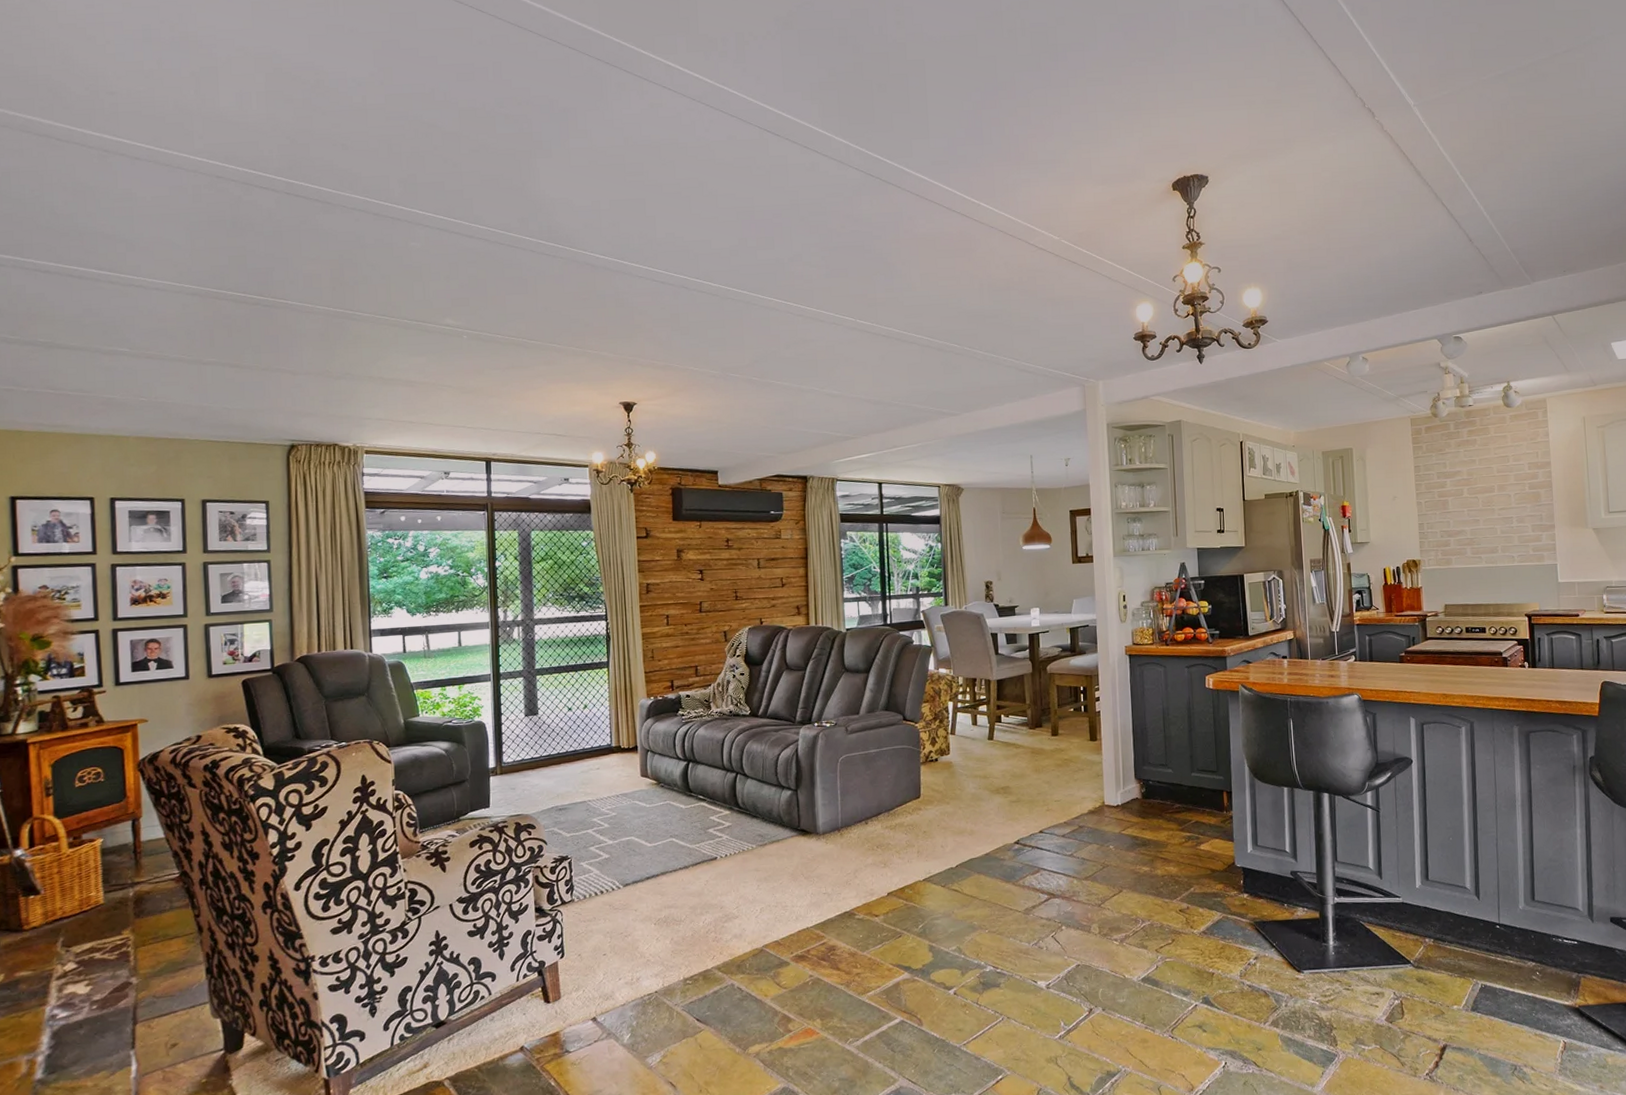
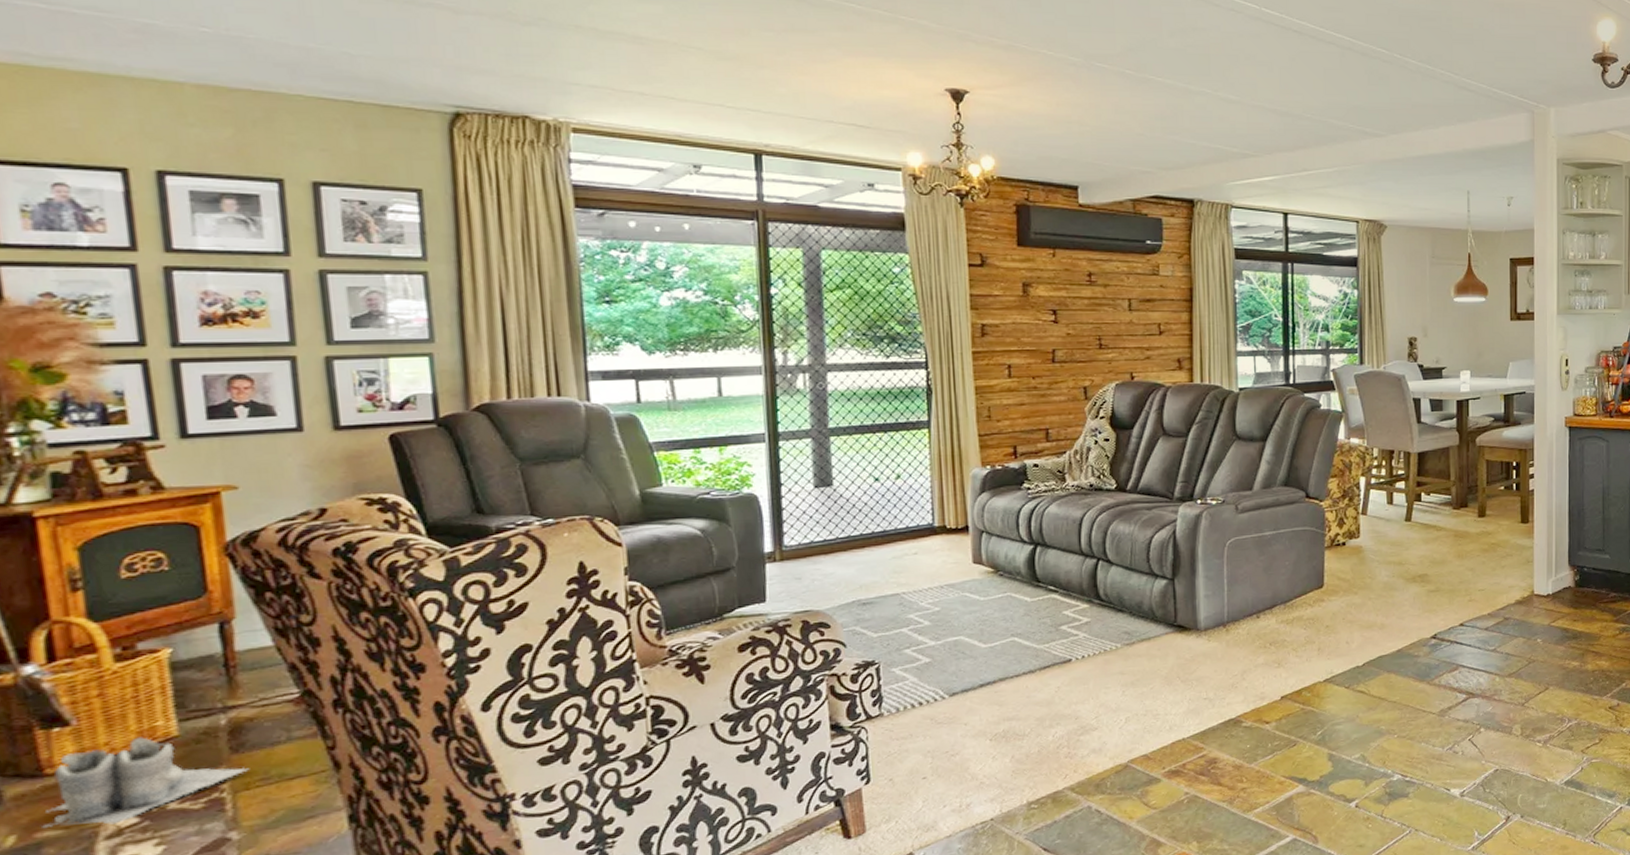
boots: none [20,904,145,969] -> present [42,737,249,828]

